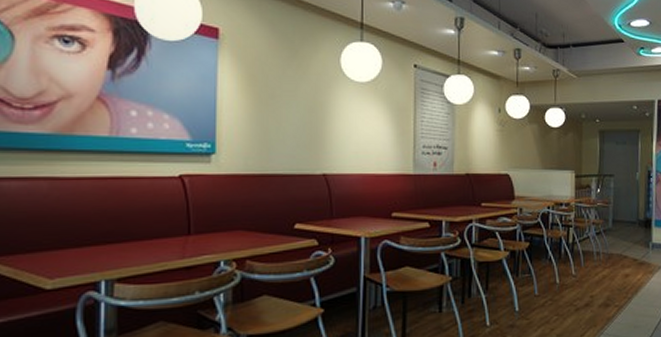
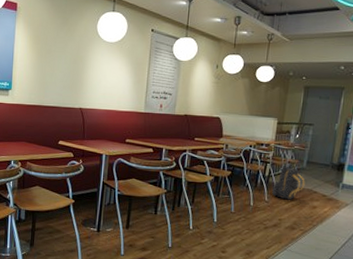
backpack: none [579,225,614,271] -> present [272,164,305,200]

